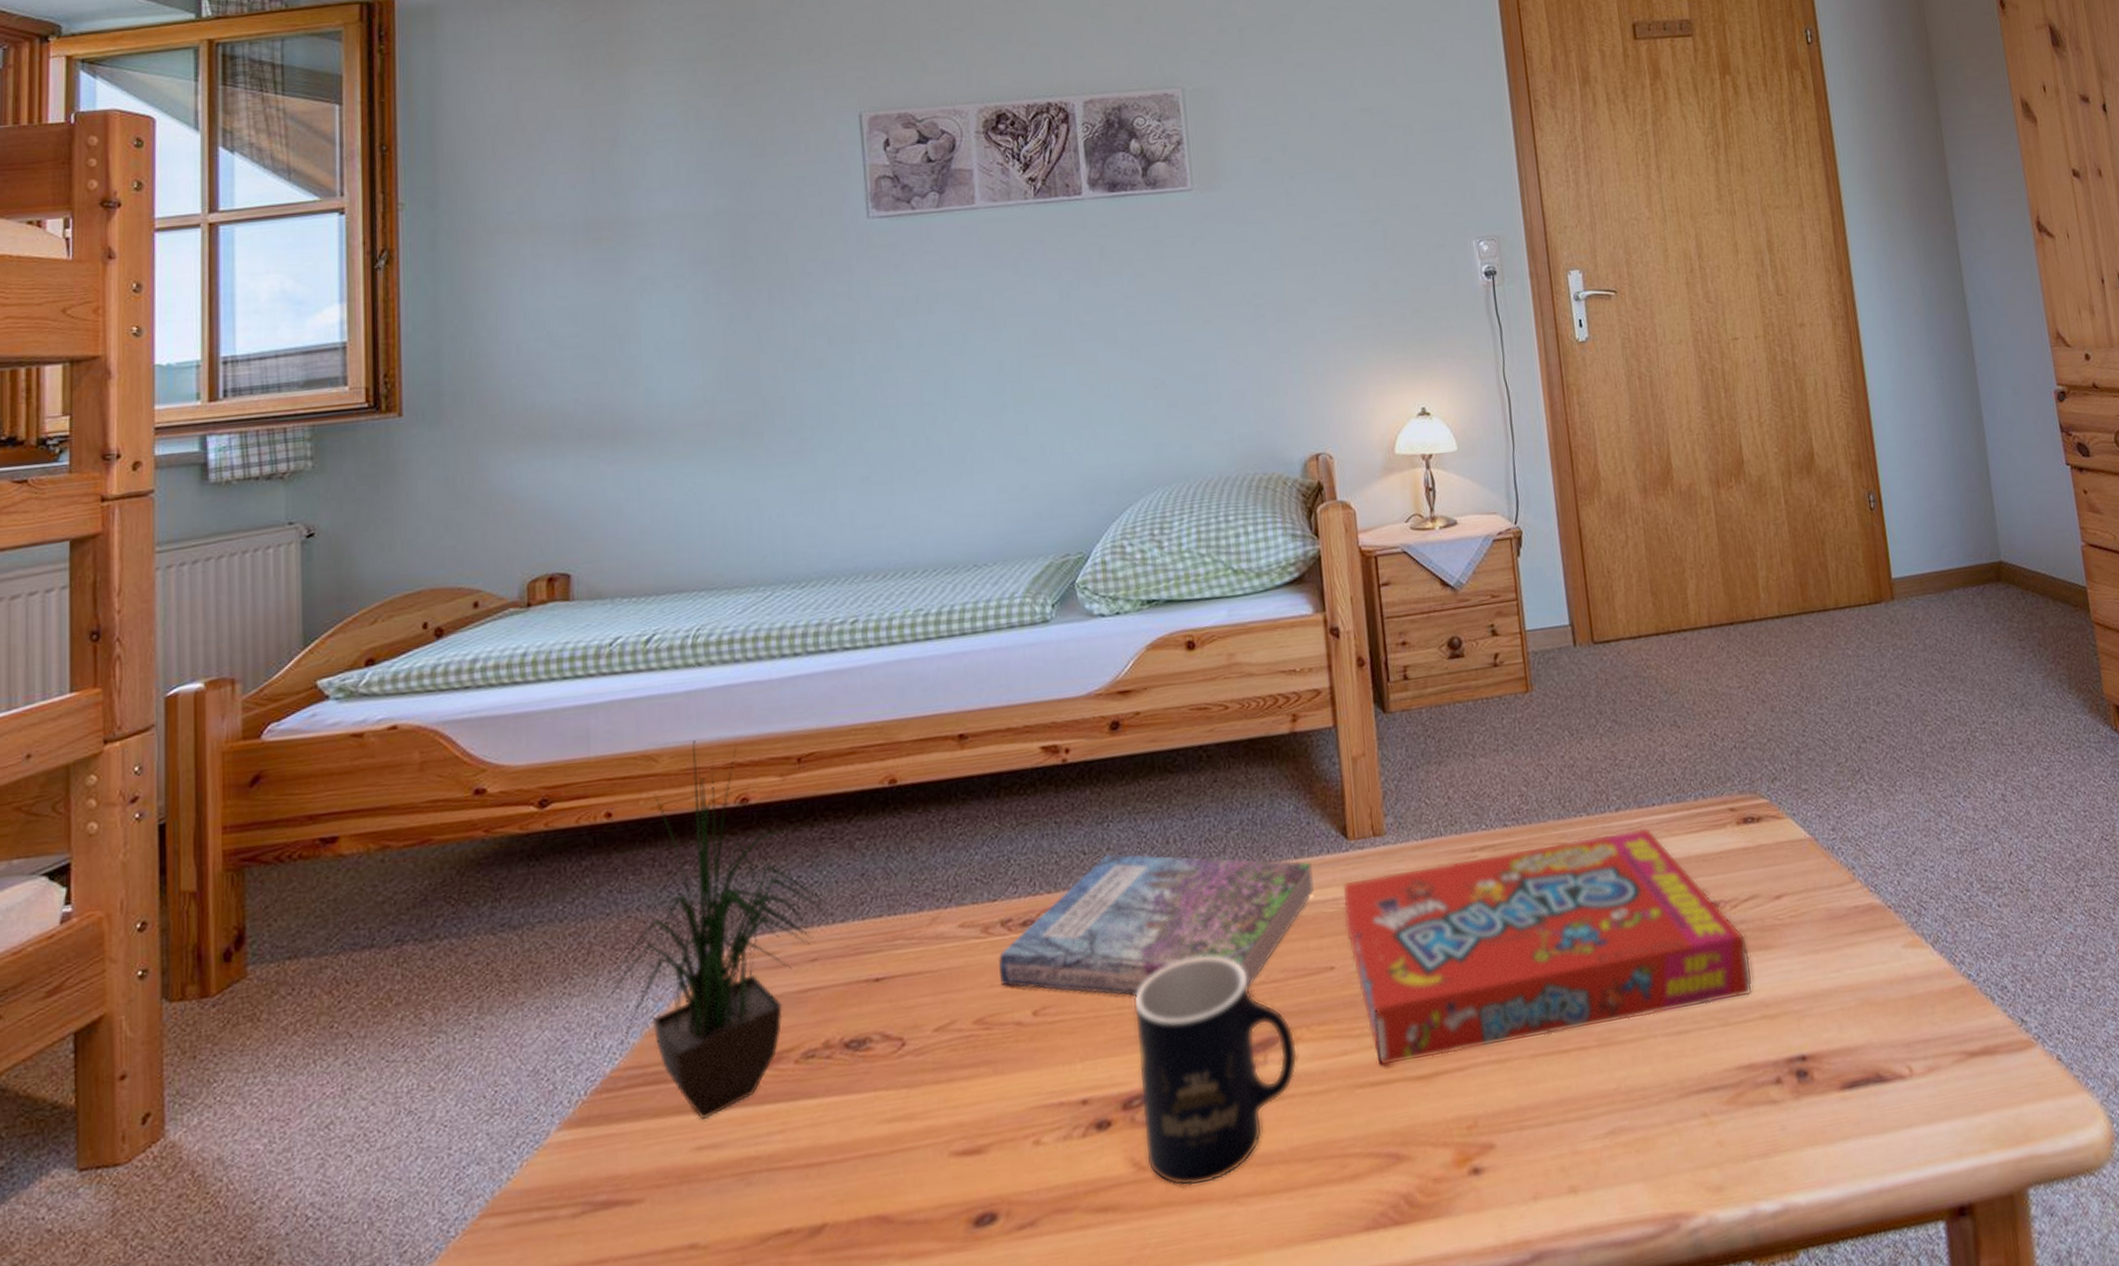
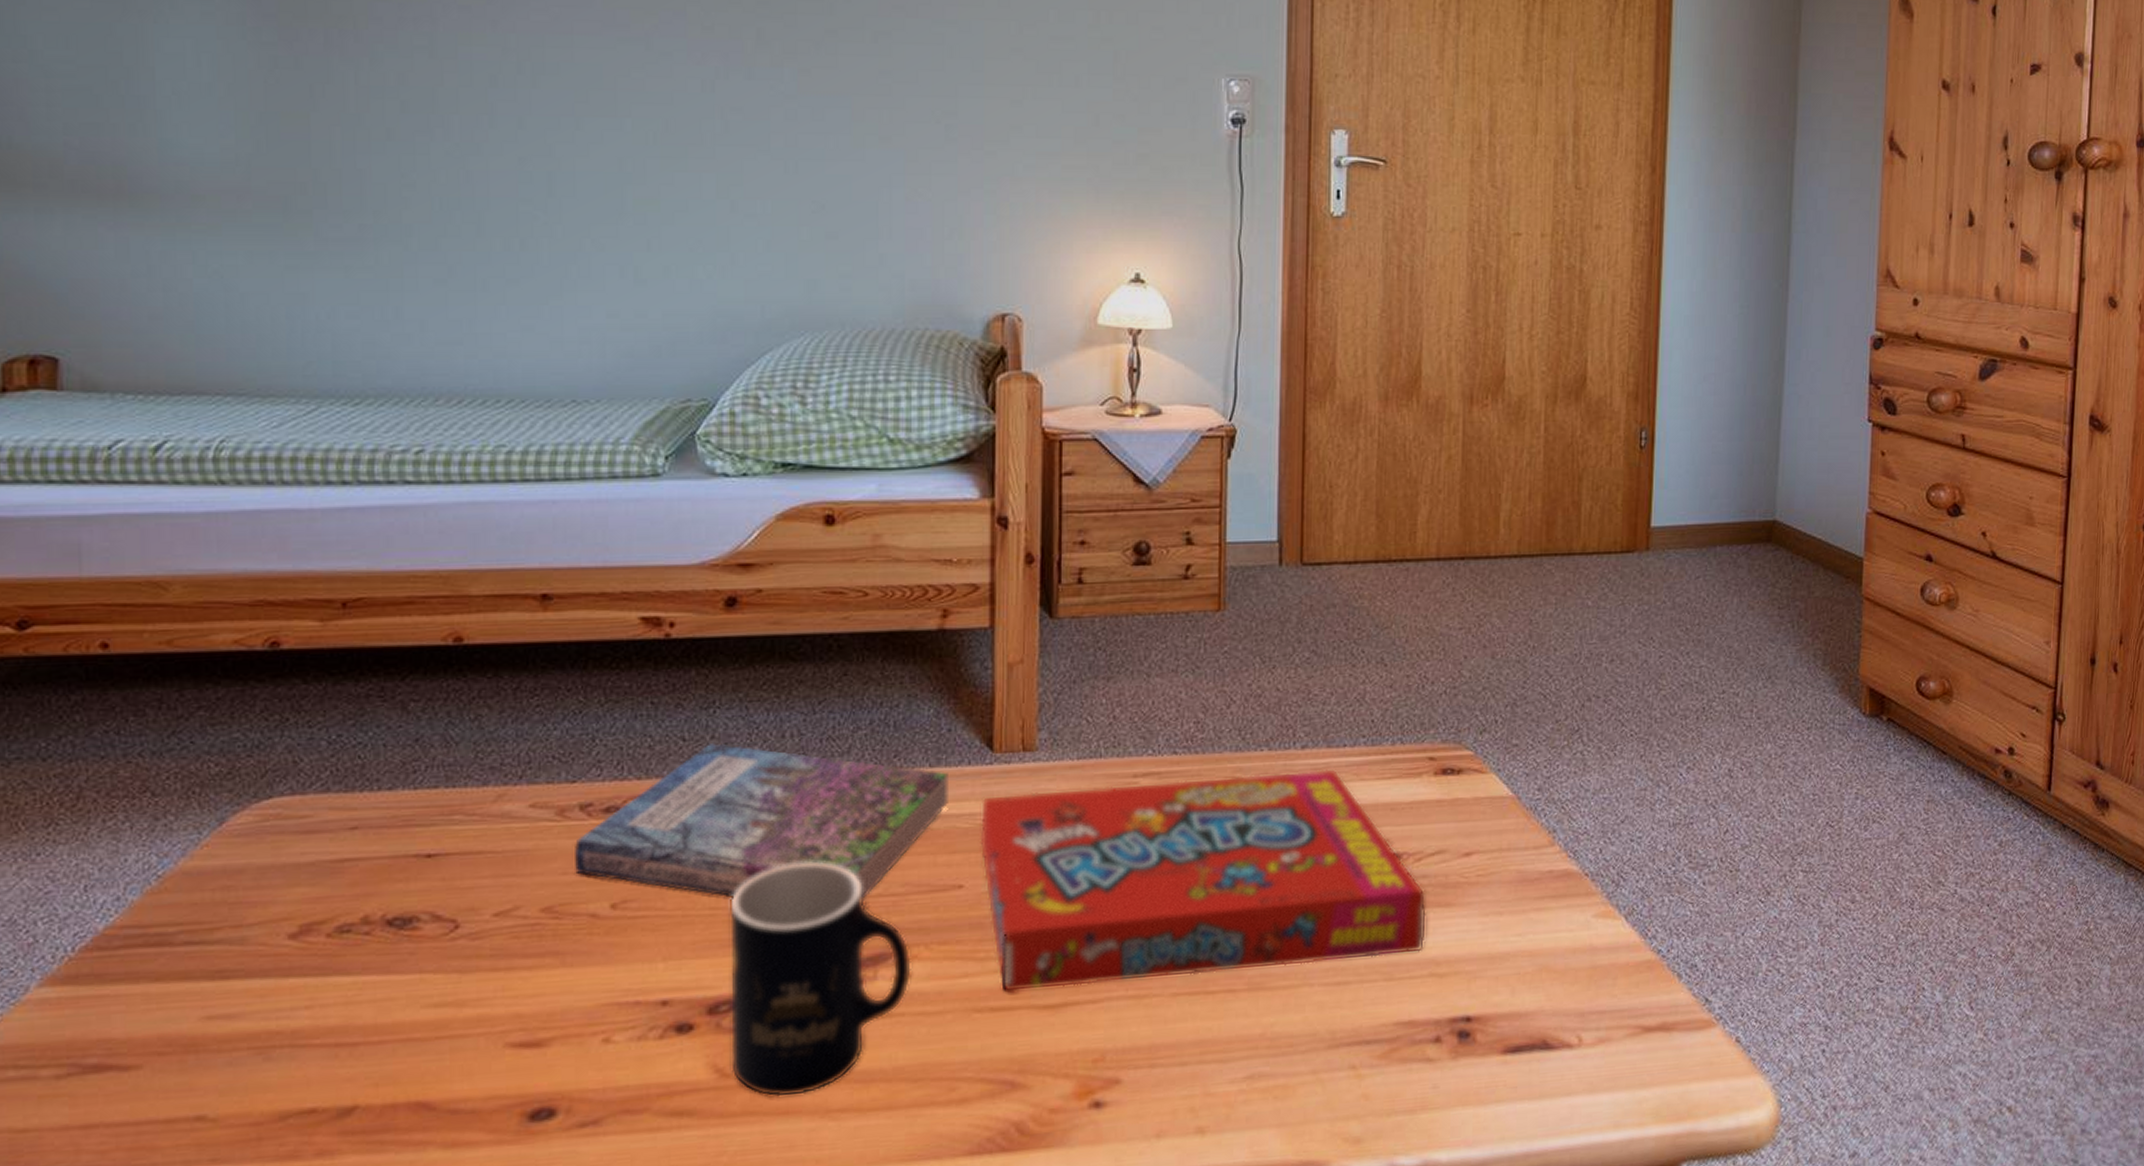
potted plant: present [600,741,831,1119] -> none [92,570,377,987]

